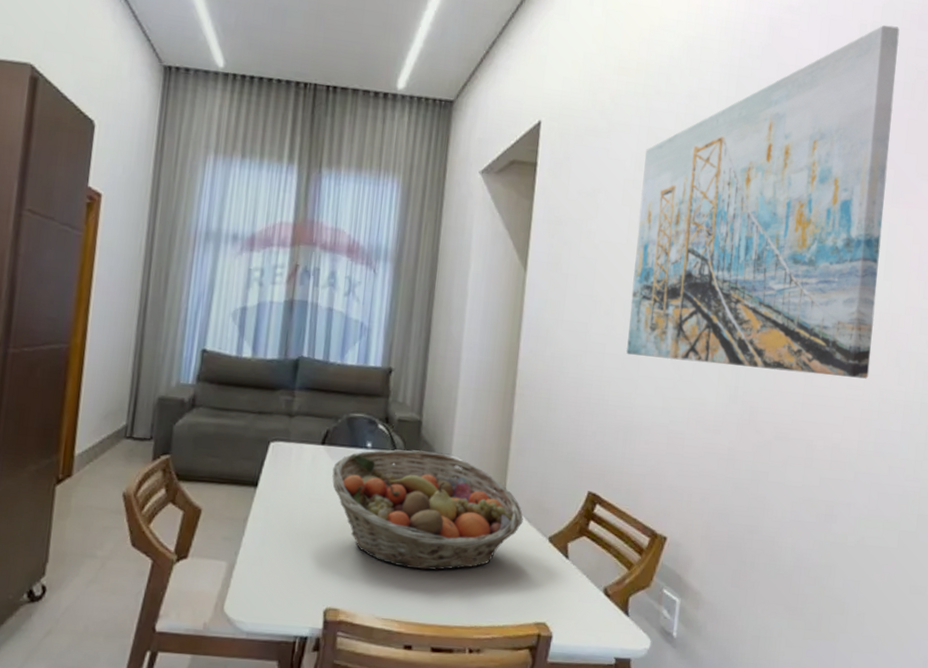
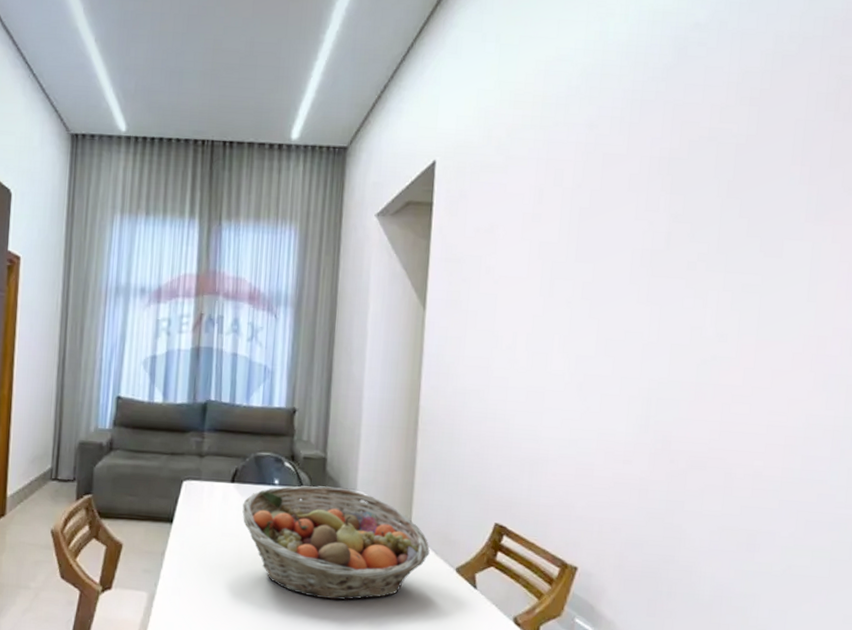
wall art: present [626,25,900,379] -> none [529,34,821,404]

